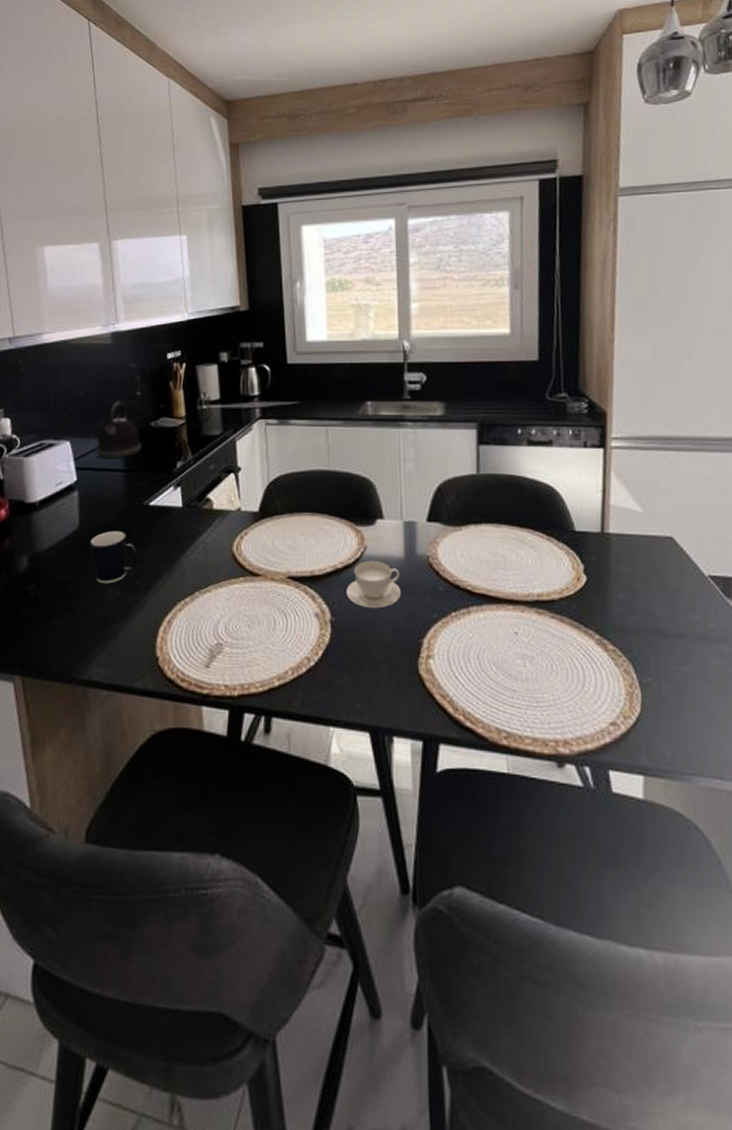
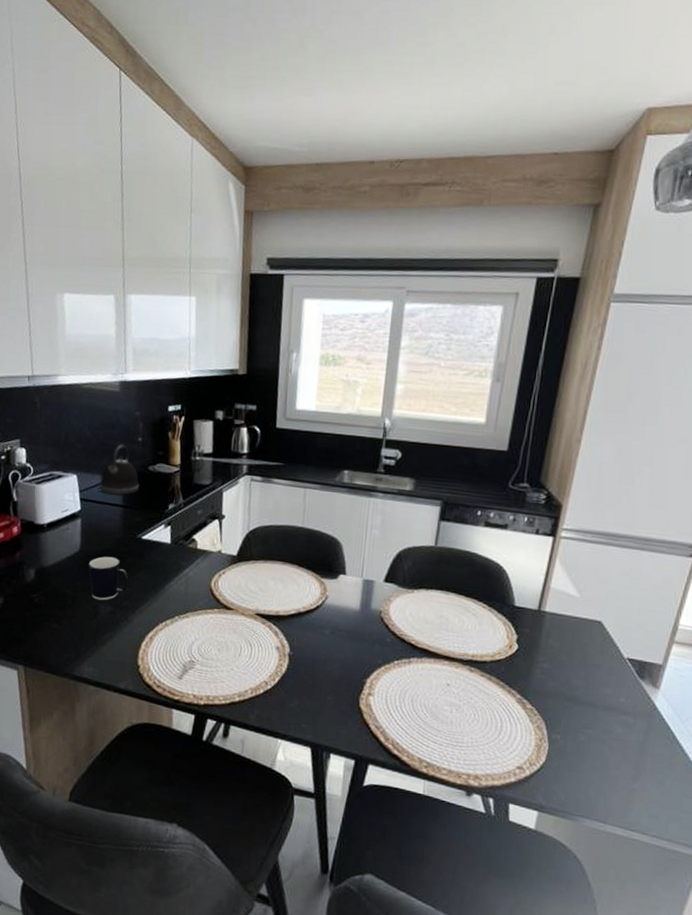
teacup: present [346,560,402,609] -> none [305,608,354,650]

